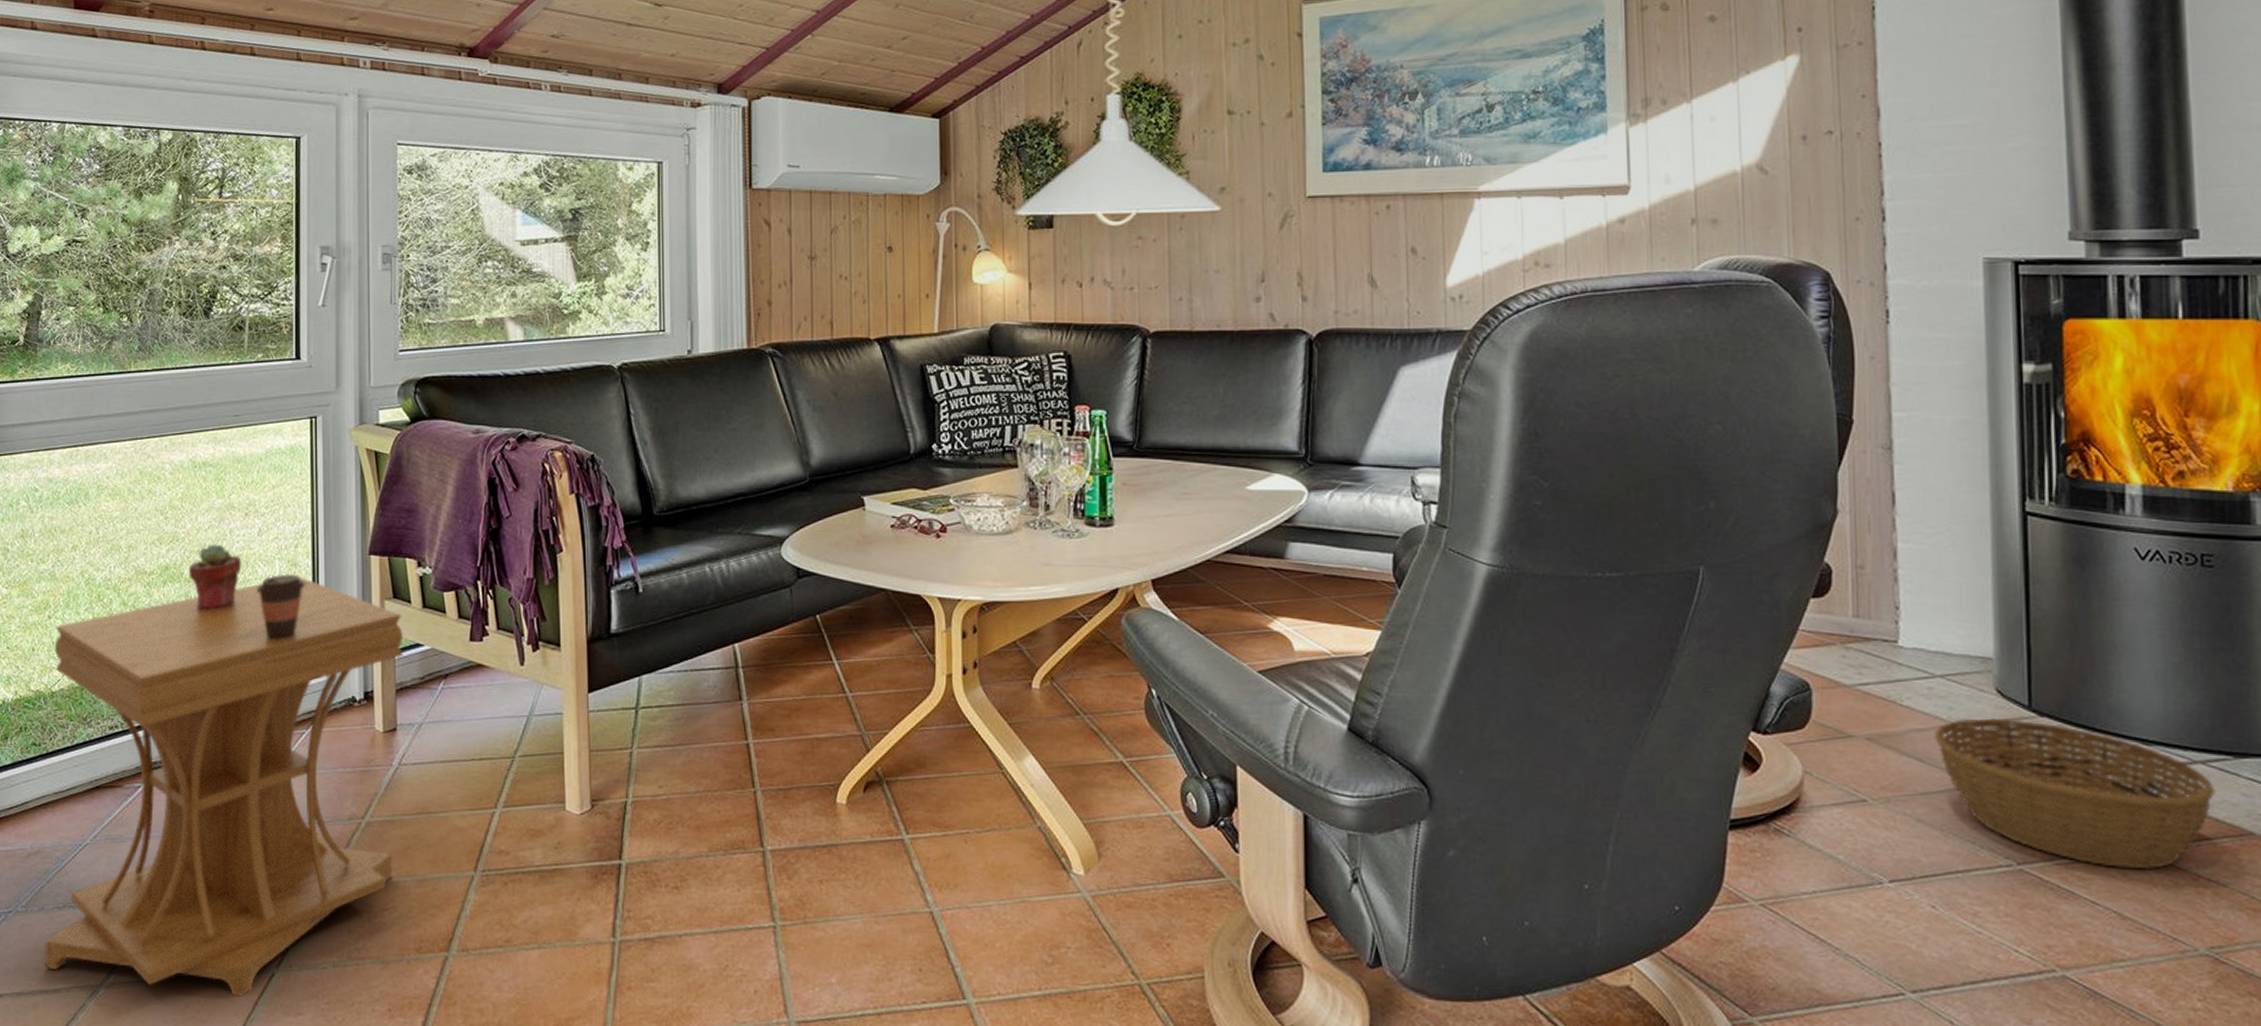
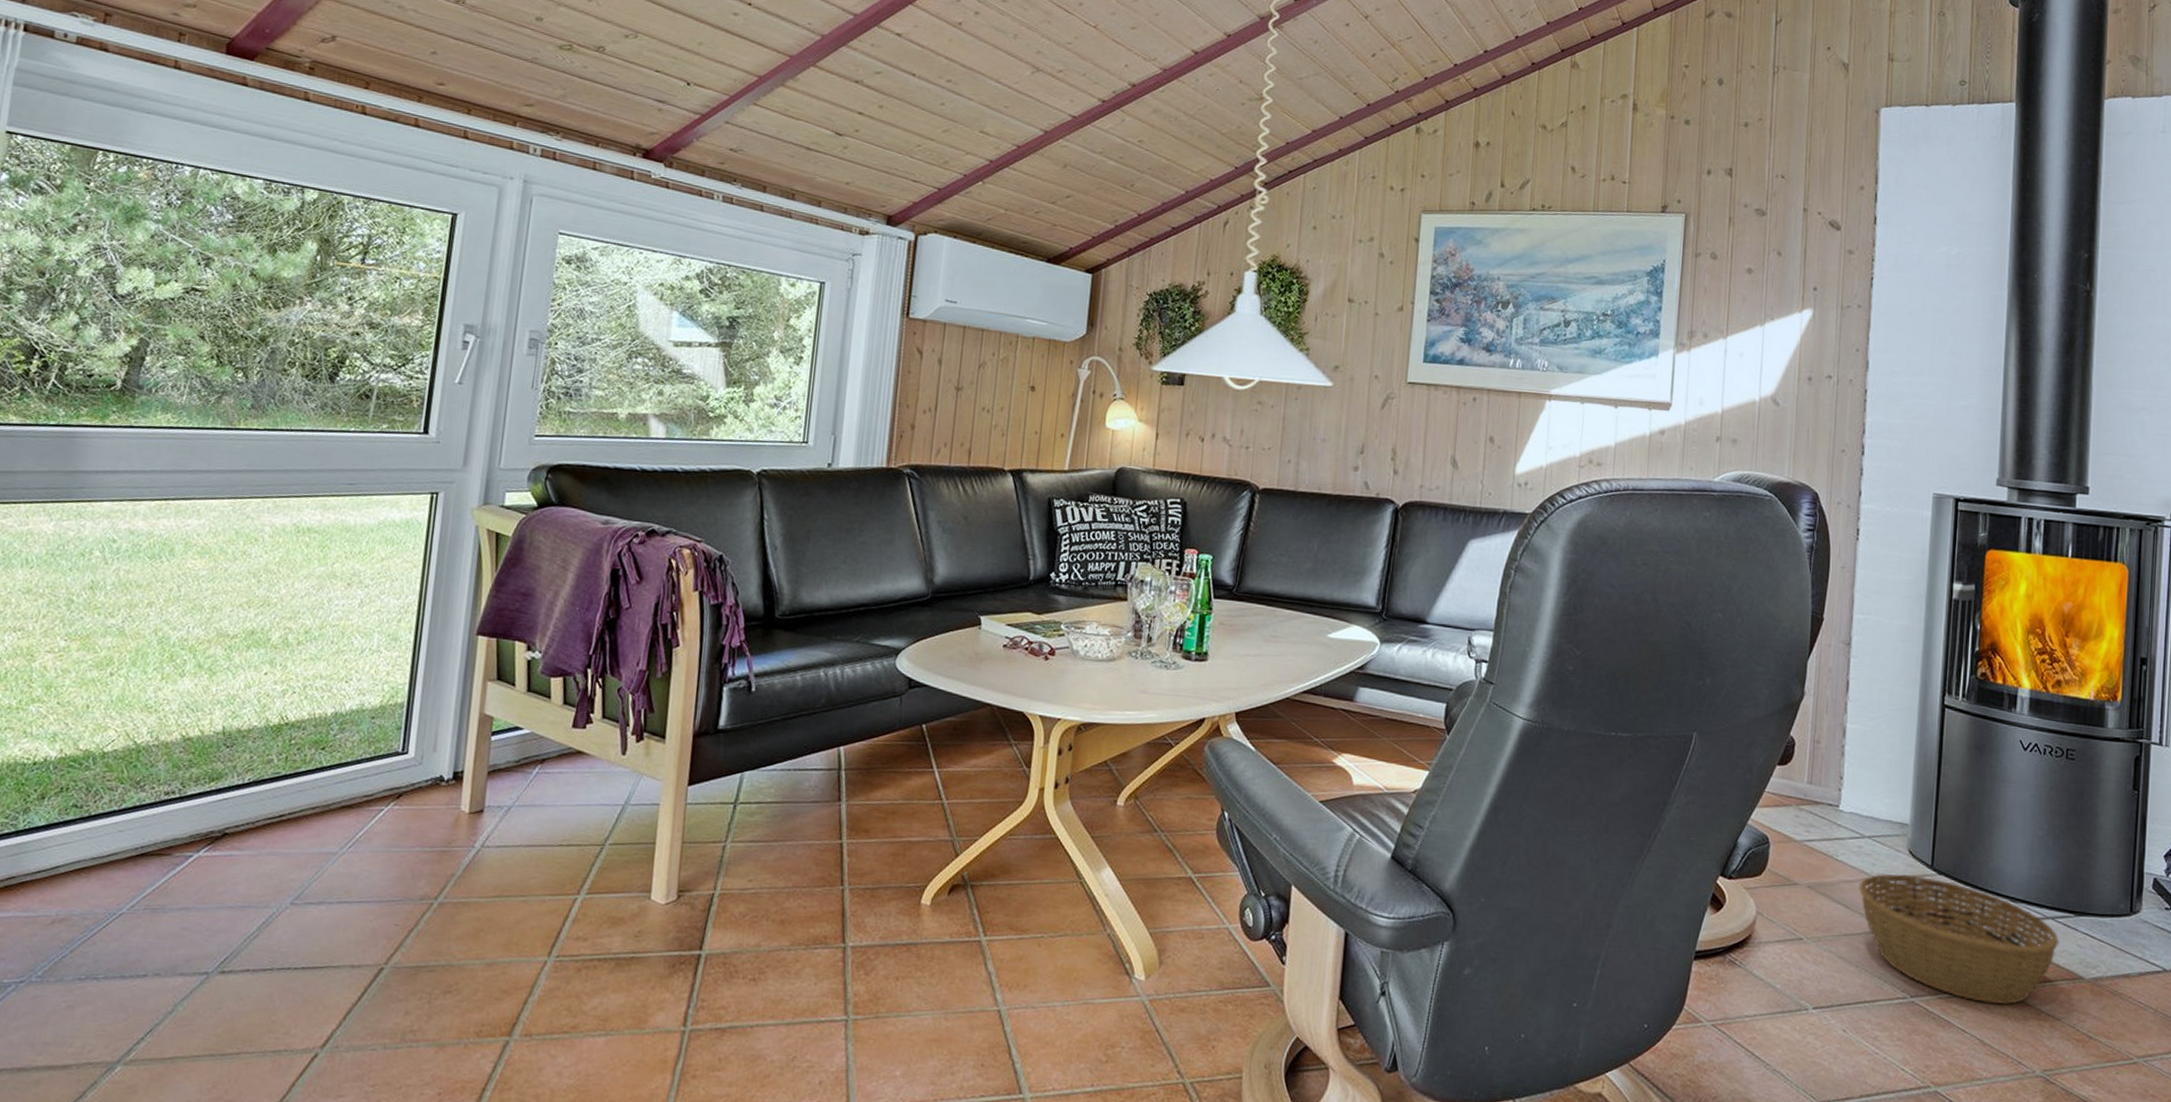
side table: present [45,576,404,997] -> none [55,651,504,1077]
potted succulent: present [188,544,242,610] -> none [276,612,338,679]
coffee cup: present [257,574,305,640] -> none [350,648,404,714]

